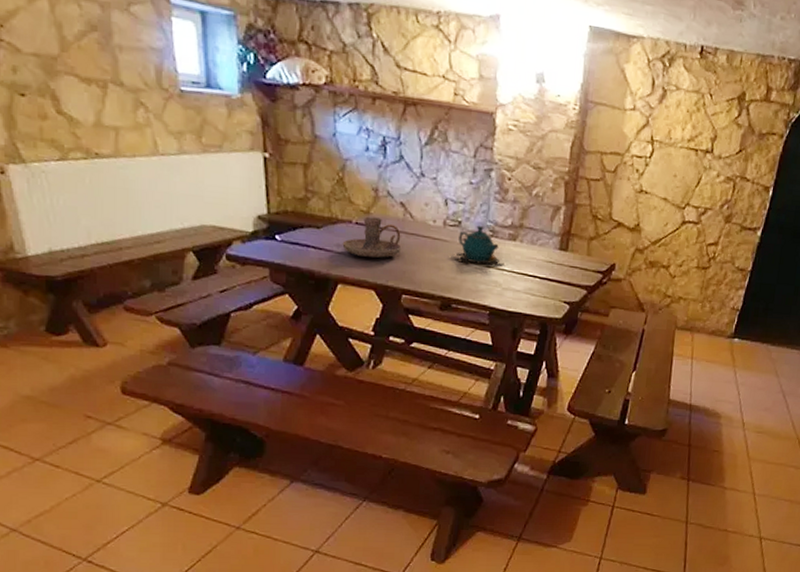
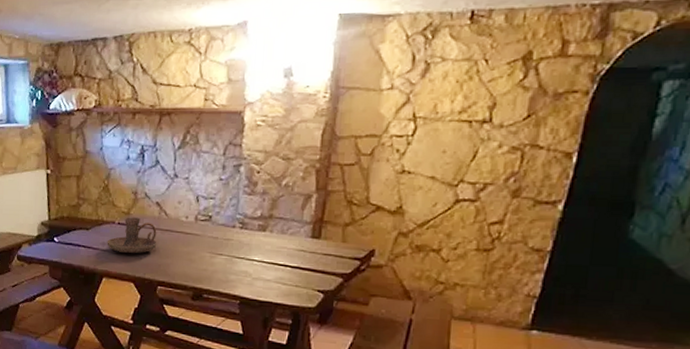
teapot: present [452,225,504,267] -> none [203,218,254,257]

